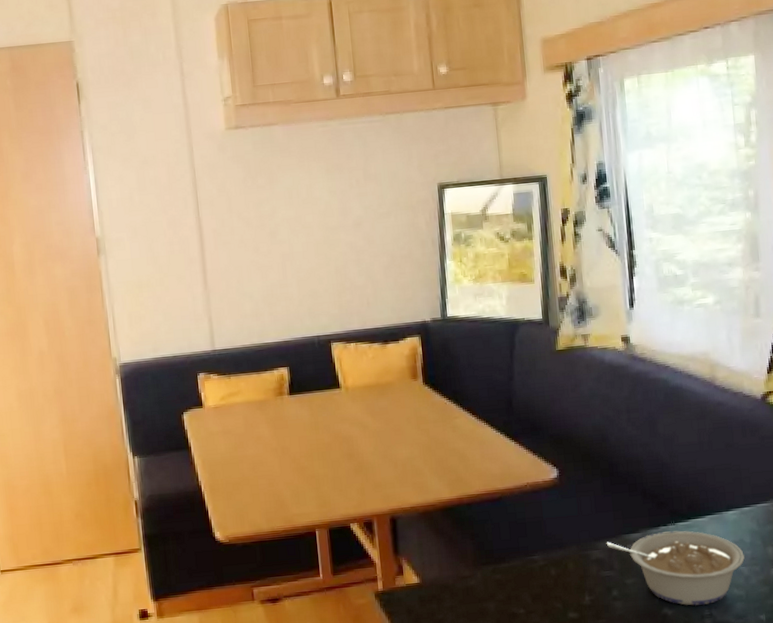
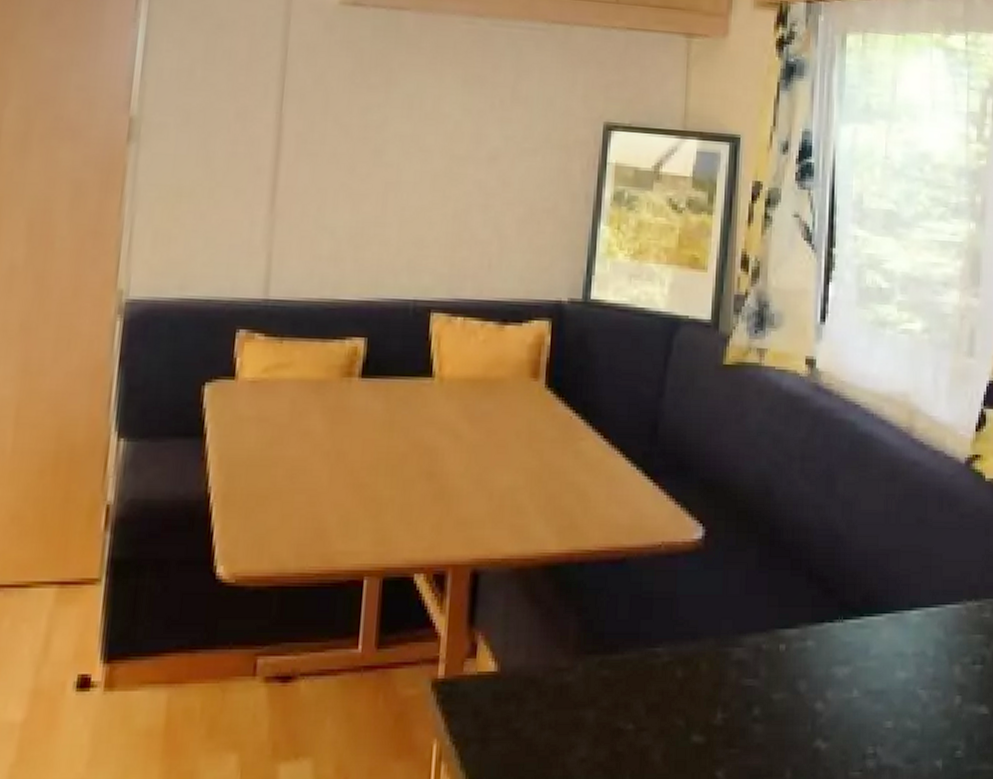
legume: present [606,530,745,606] -> none [753,630,925,740]

